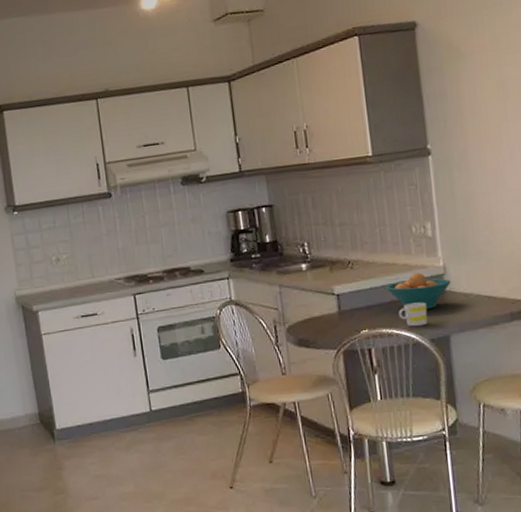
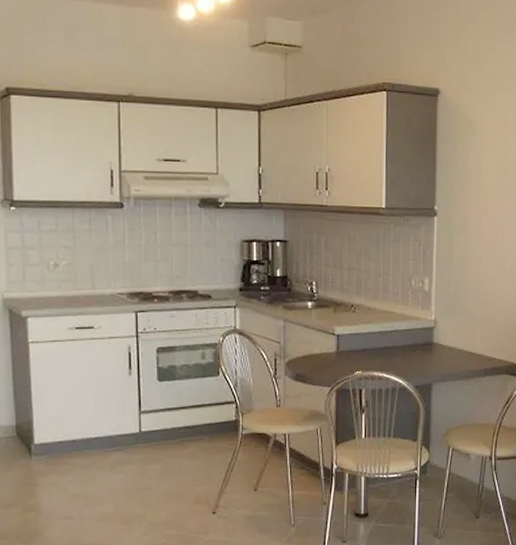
fruit bowl: present [385,272,451,310] -> none [381,323,439,358]
mug: present [398,302,428,327] -> none [390,350,416,373]

